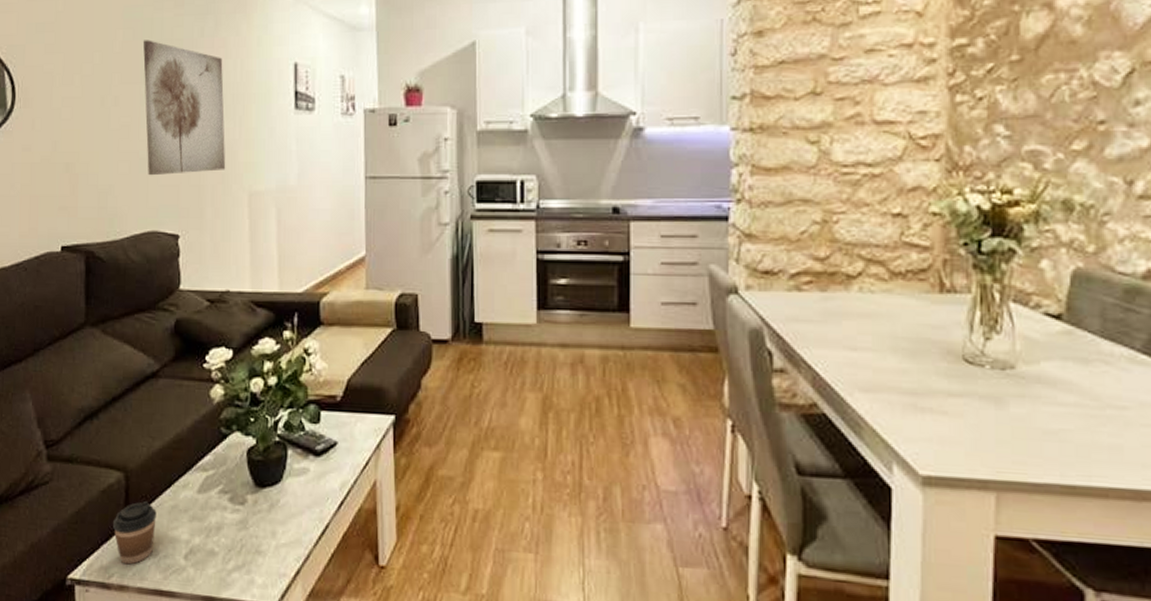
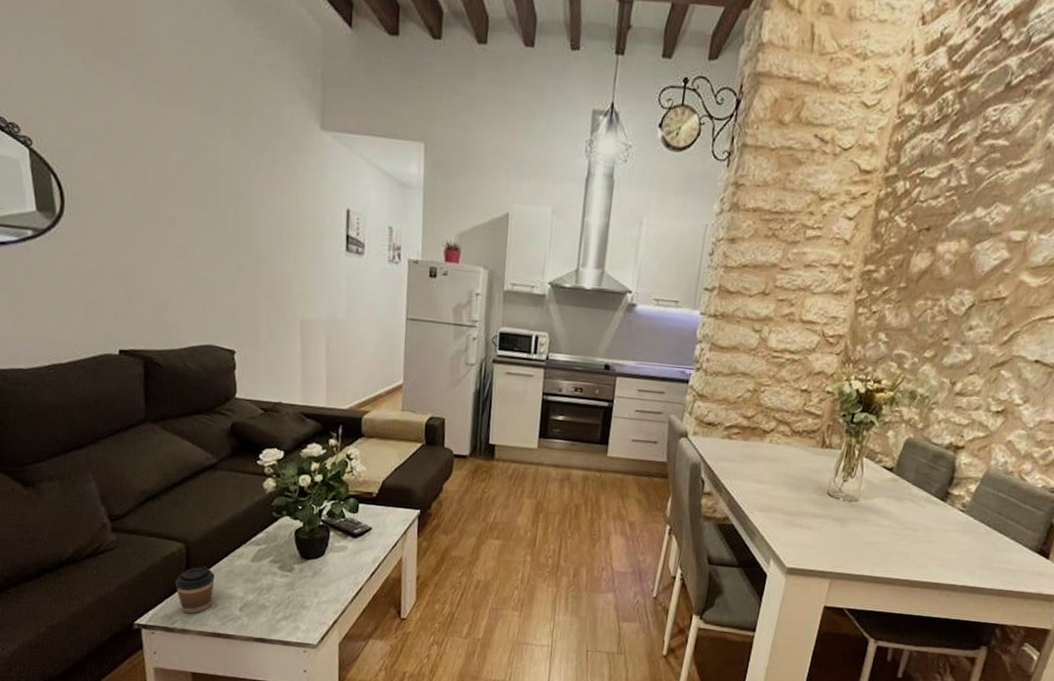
wall art: present [143,40,226,176] -> none [198,165,280,298]

